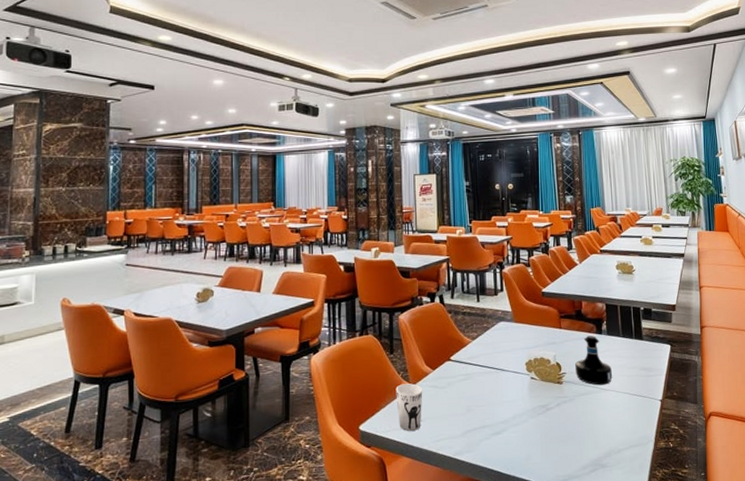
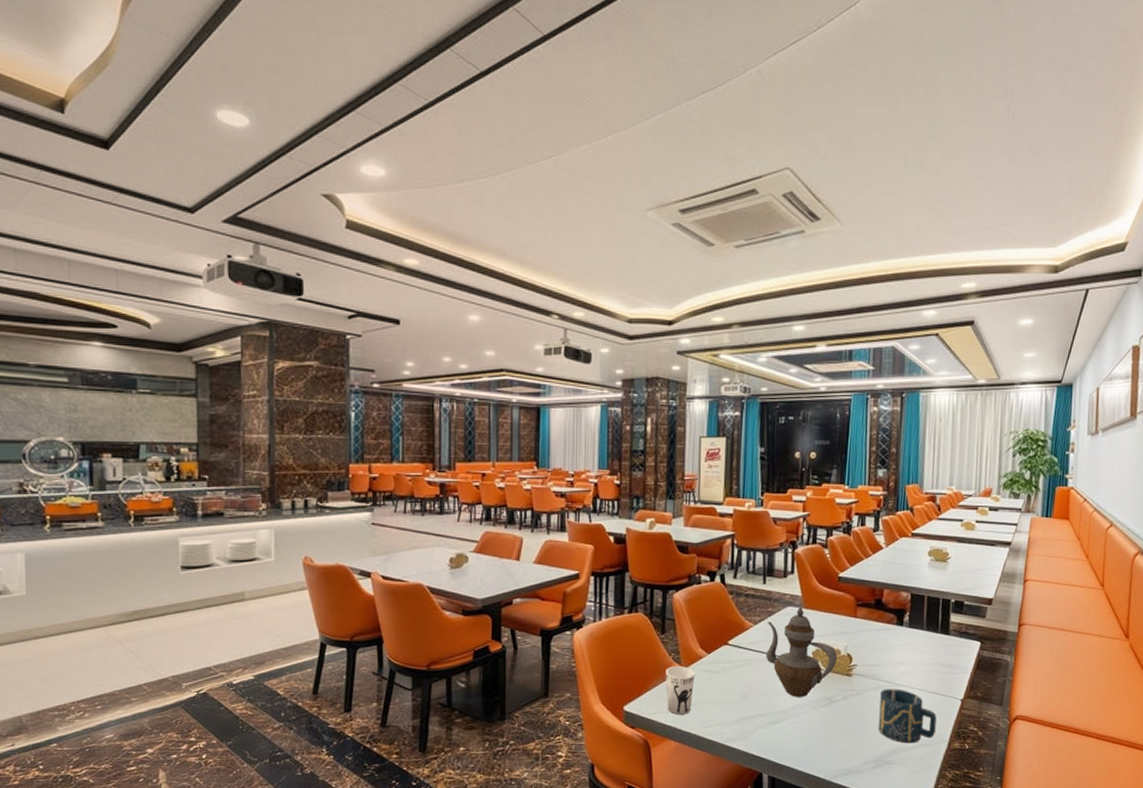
teapot: none [483,321,549,407] -> present [765,606,838,697]
tequila bottle: present [575,336,612,386] -> none [868,627,910,680]
cup: none [589,393,642,446] -> present [878,689,937,744]

